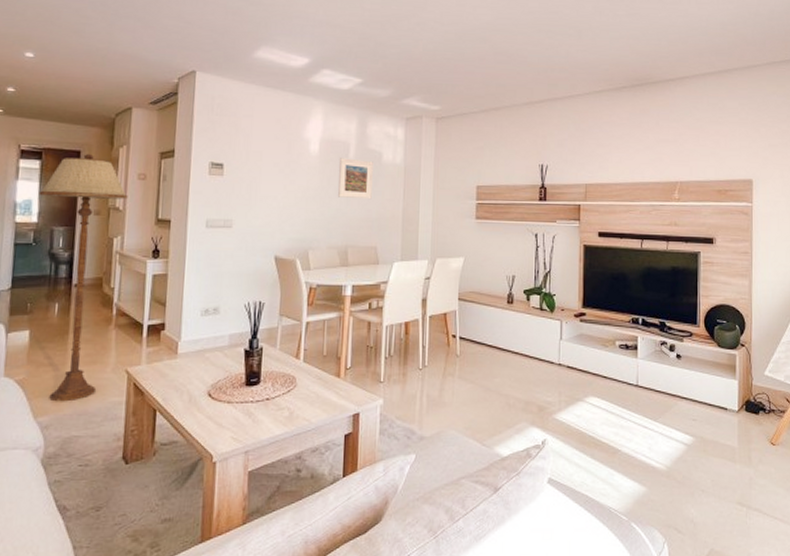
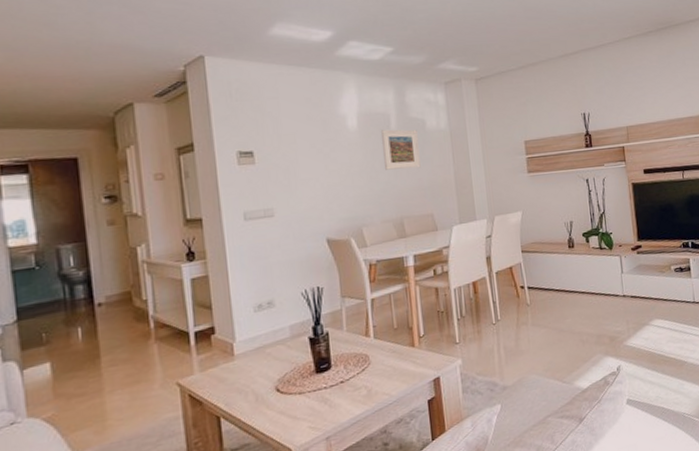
floor lamp: present [38,154,128,402] -> none [32,160,146,432]

